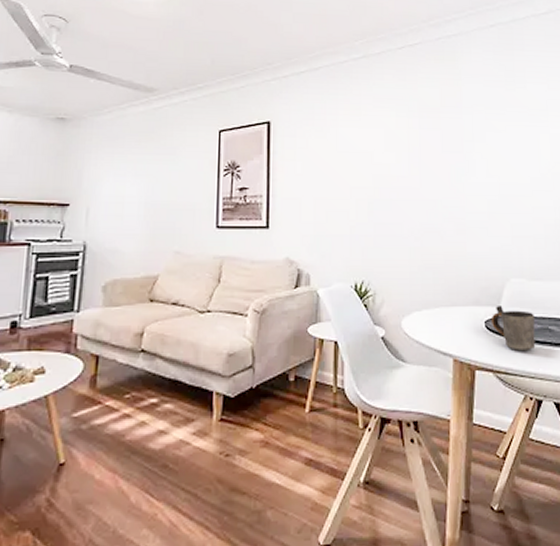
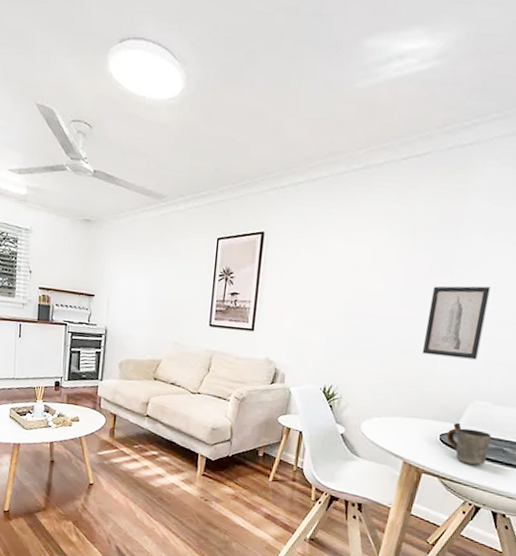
wall art: none [447,161,503,235] -> present [421,286,491,360]

